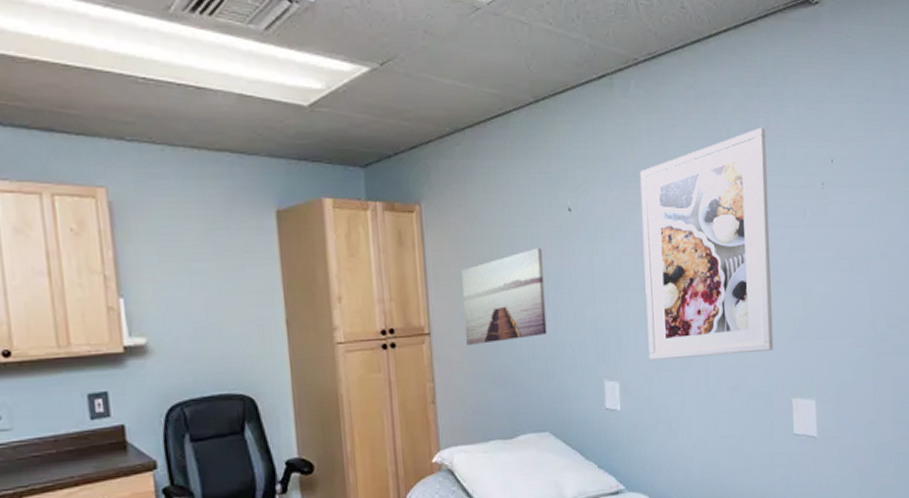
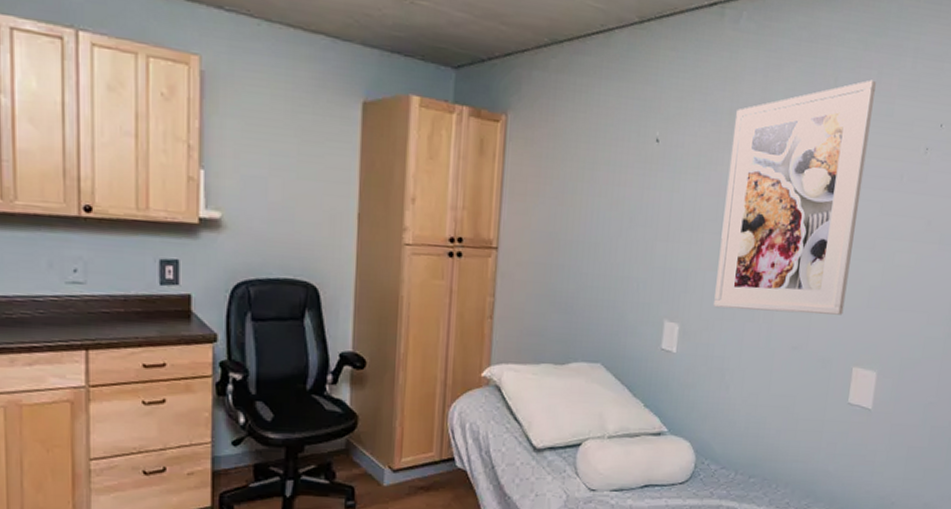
wall art: present [462,247,547,345] -> none [531,175,623,266]

